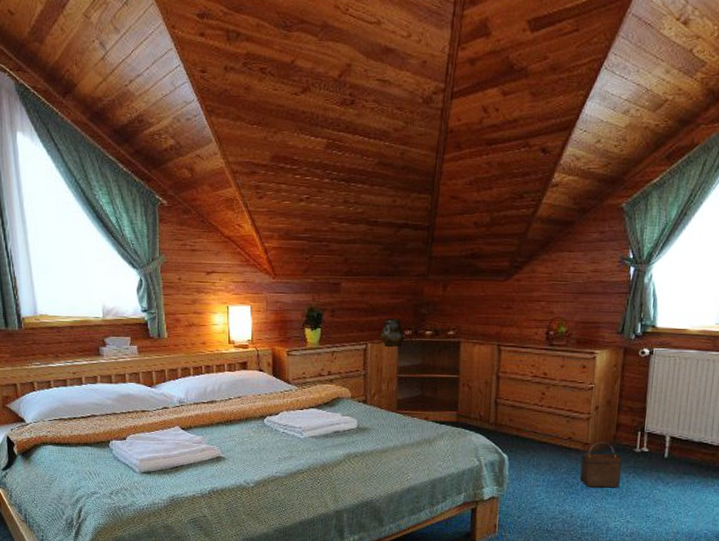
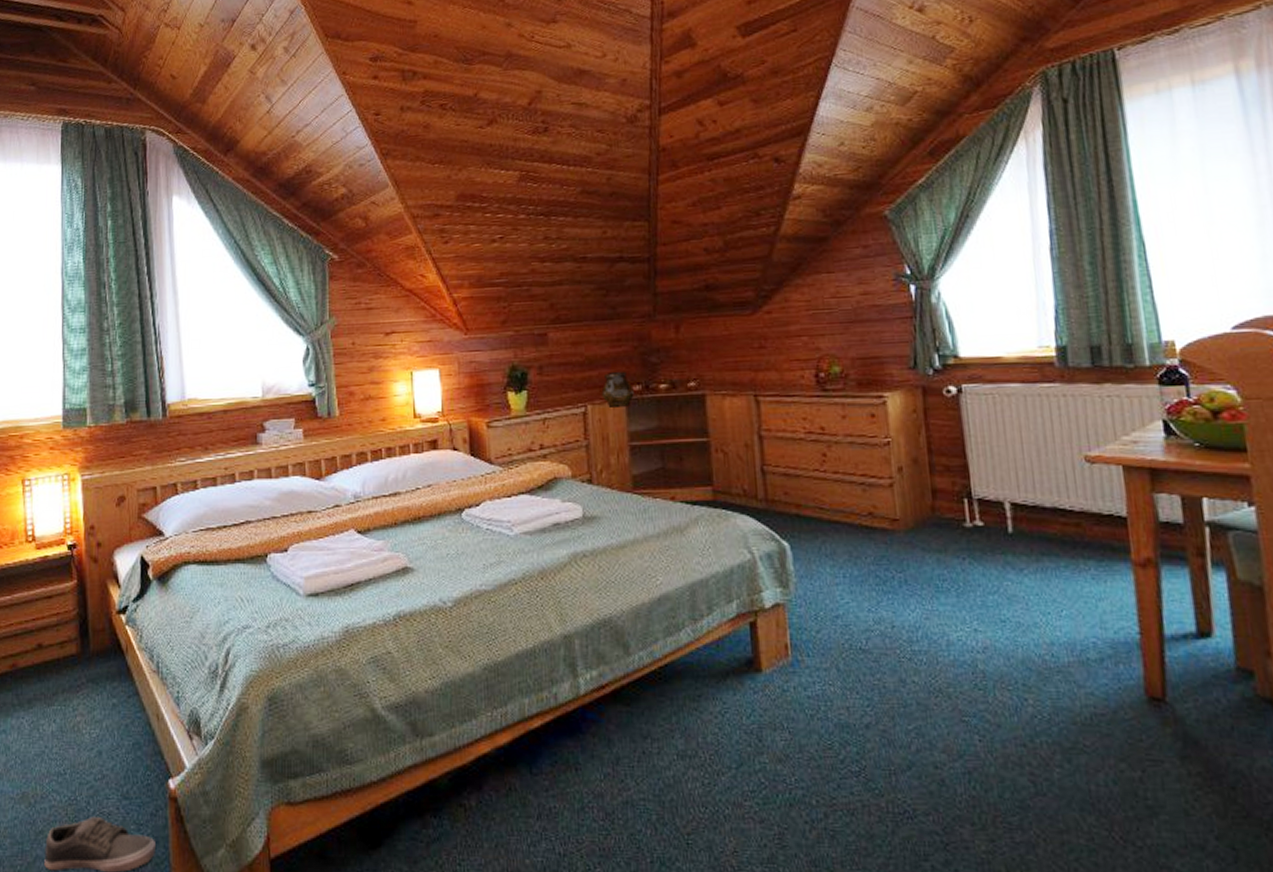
handbag: present [579,441,623,488] -> none [890,515,953,582]

